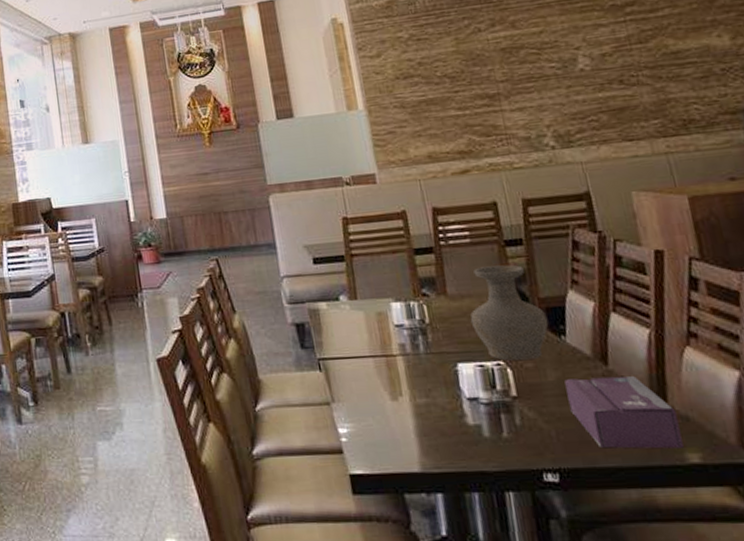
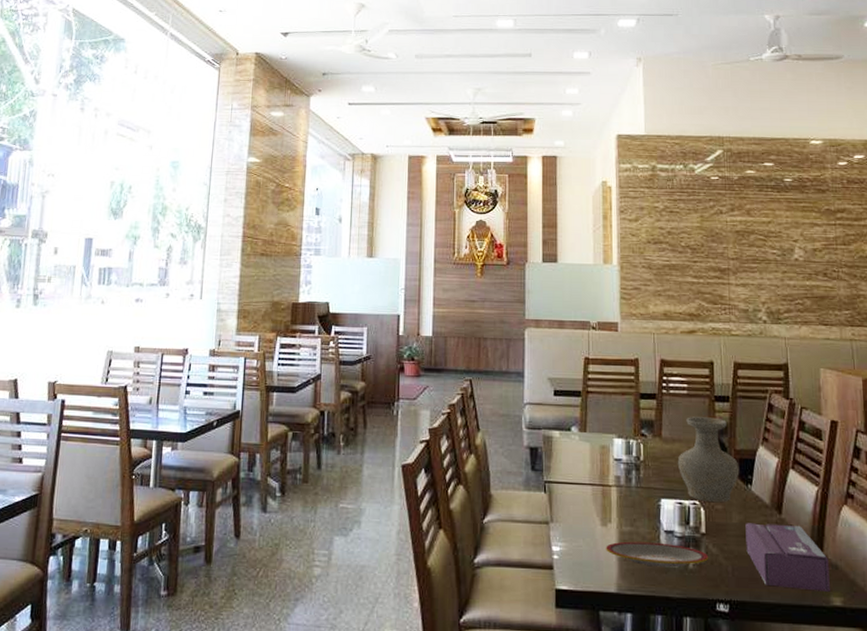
plate: none [400,412,526,440] -> present [606,541,709,568]

